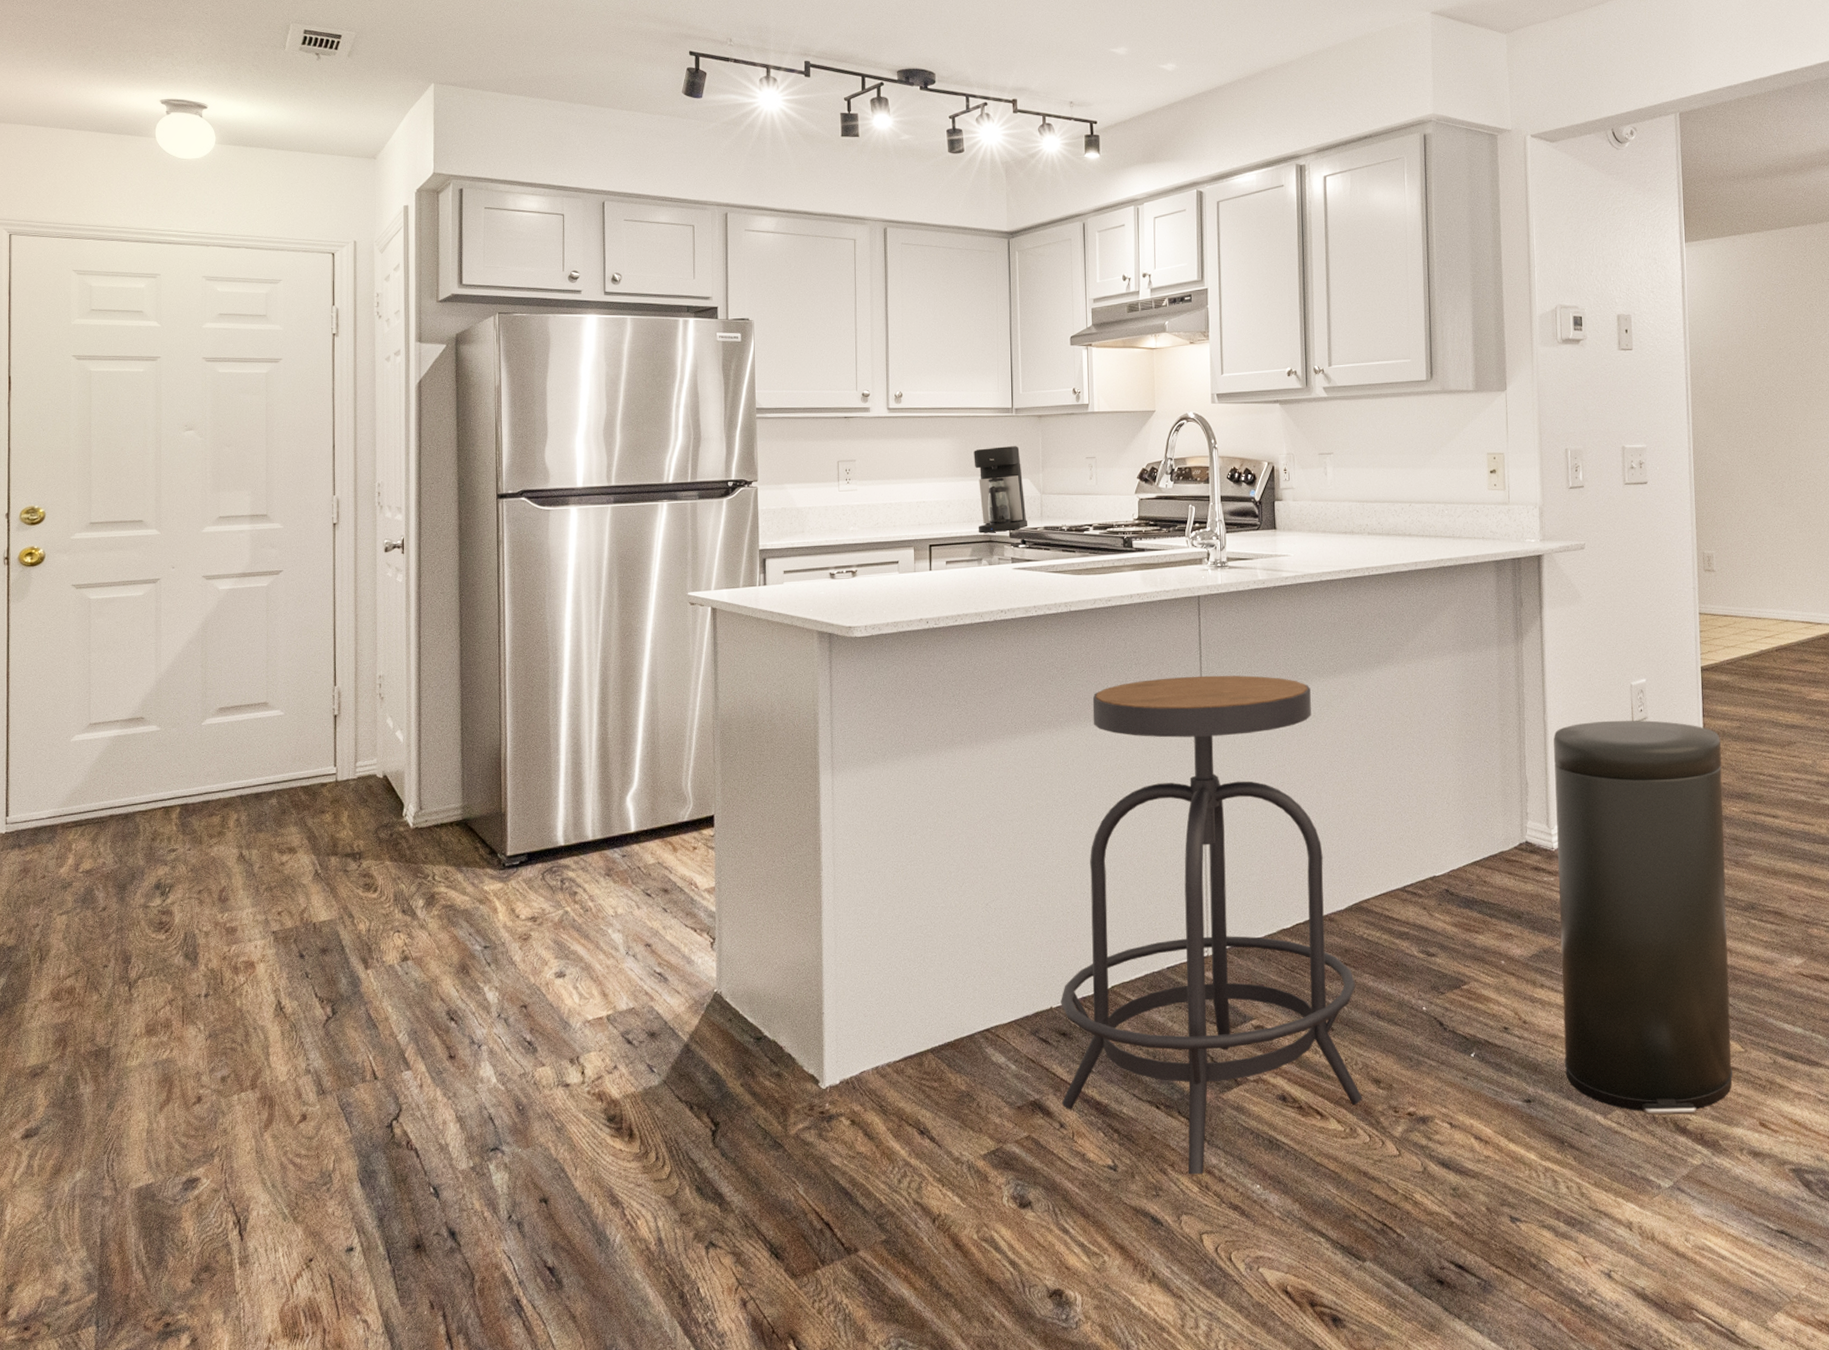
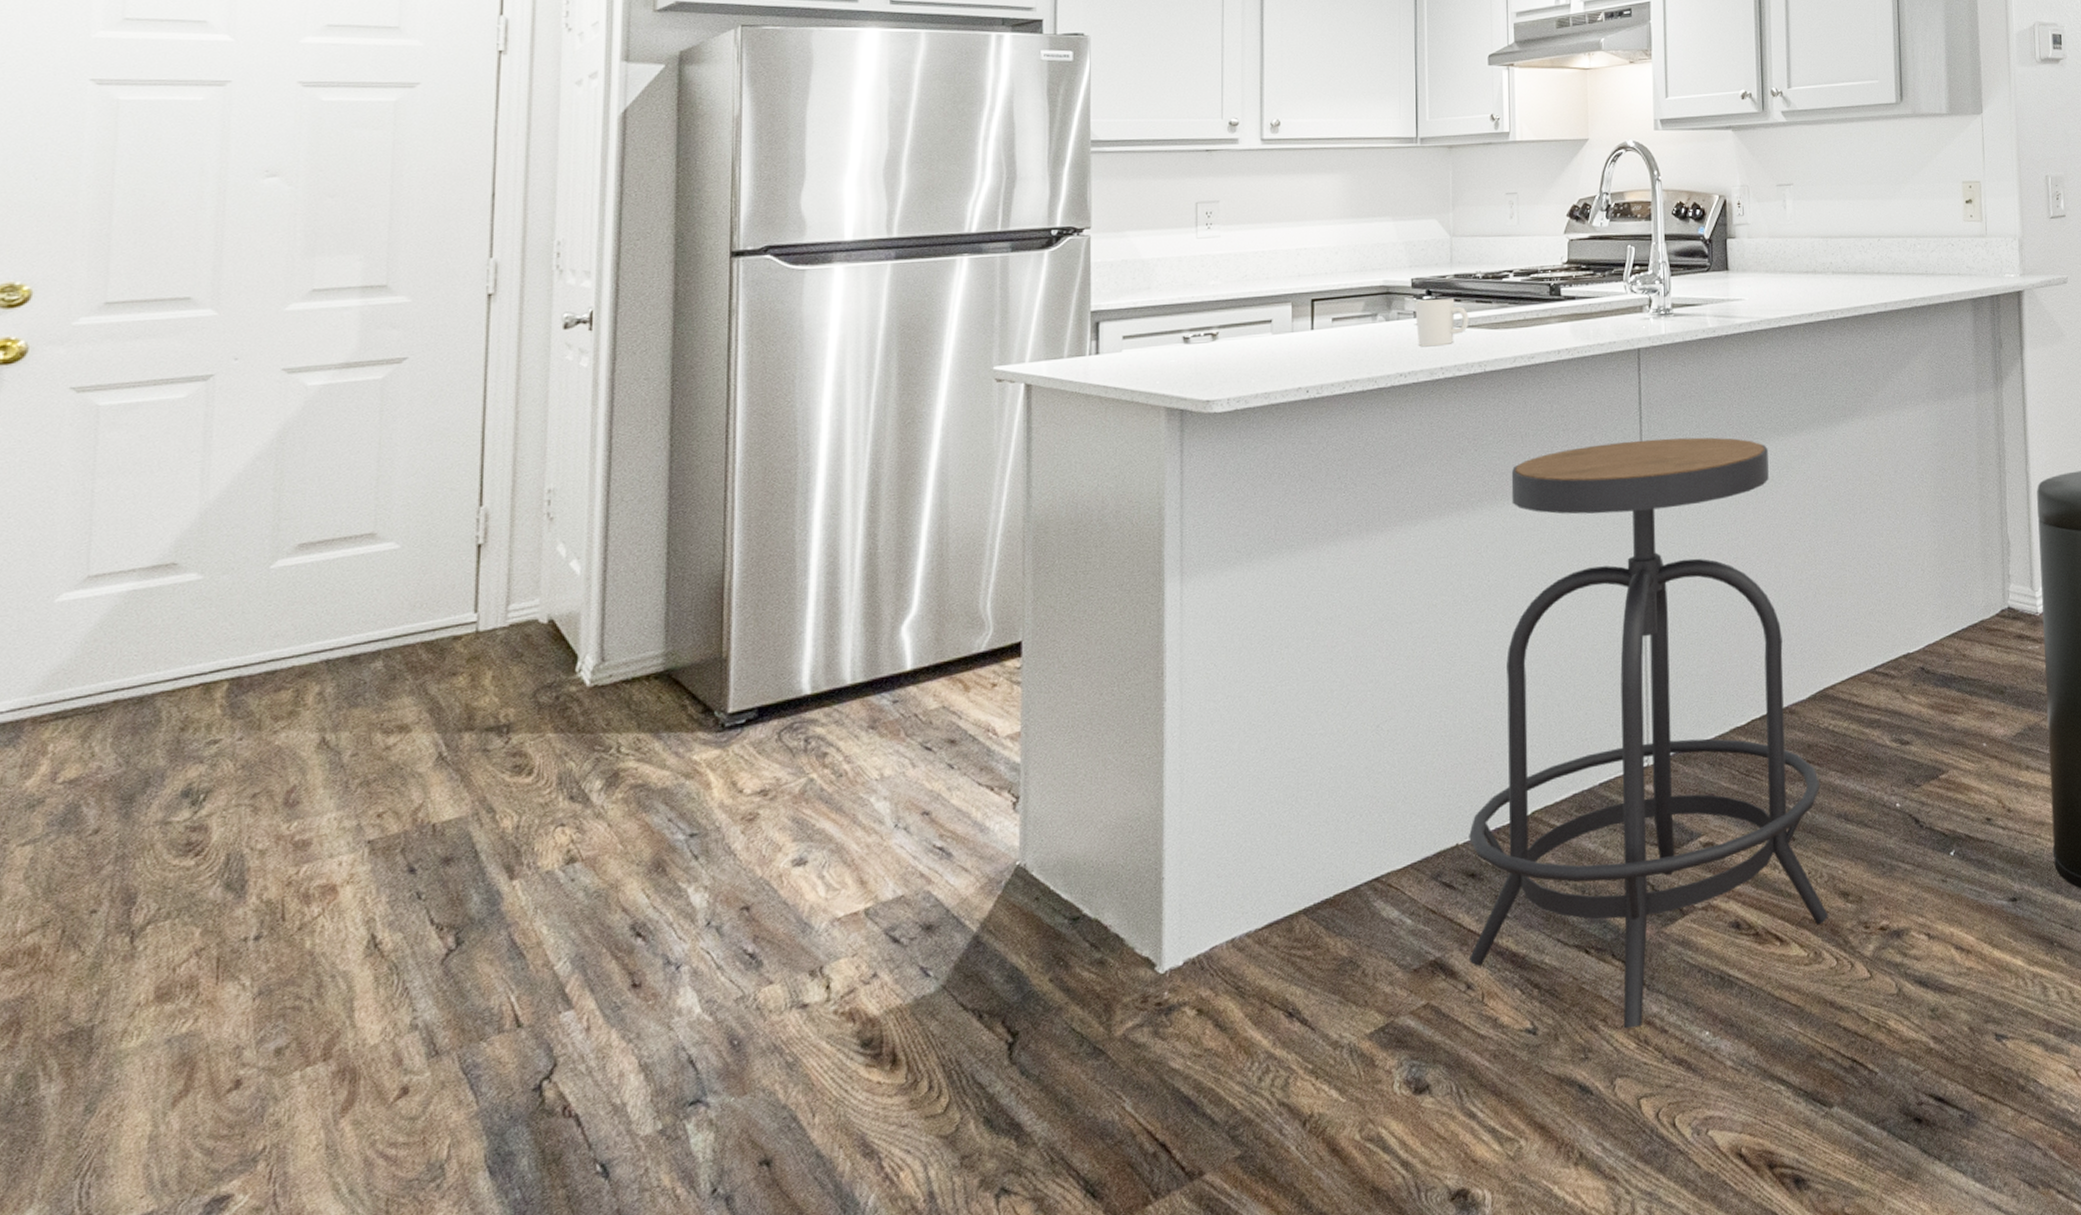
coffee maker: present [973,446,1028,534] -> none [1368,181,1435,284]
mug: none [1012,547,1057,588] -> present [1415,298,1469,347]

